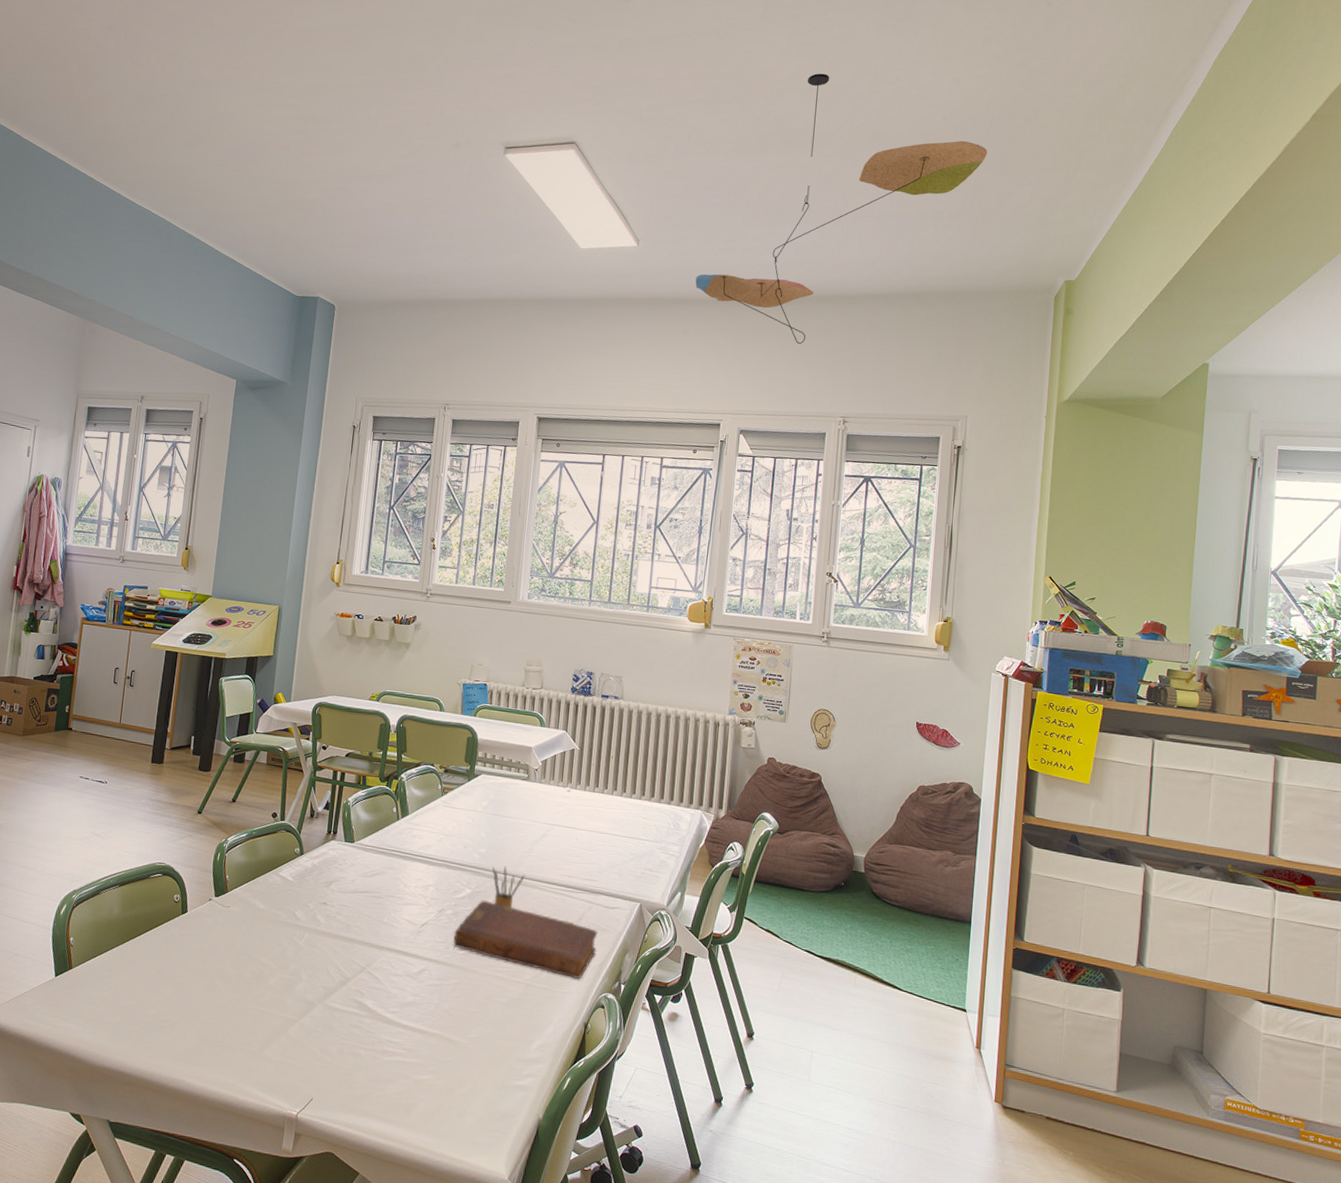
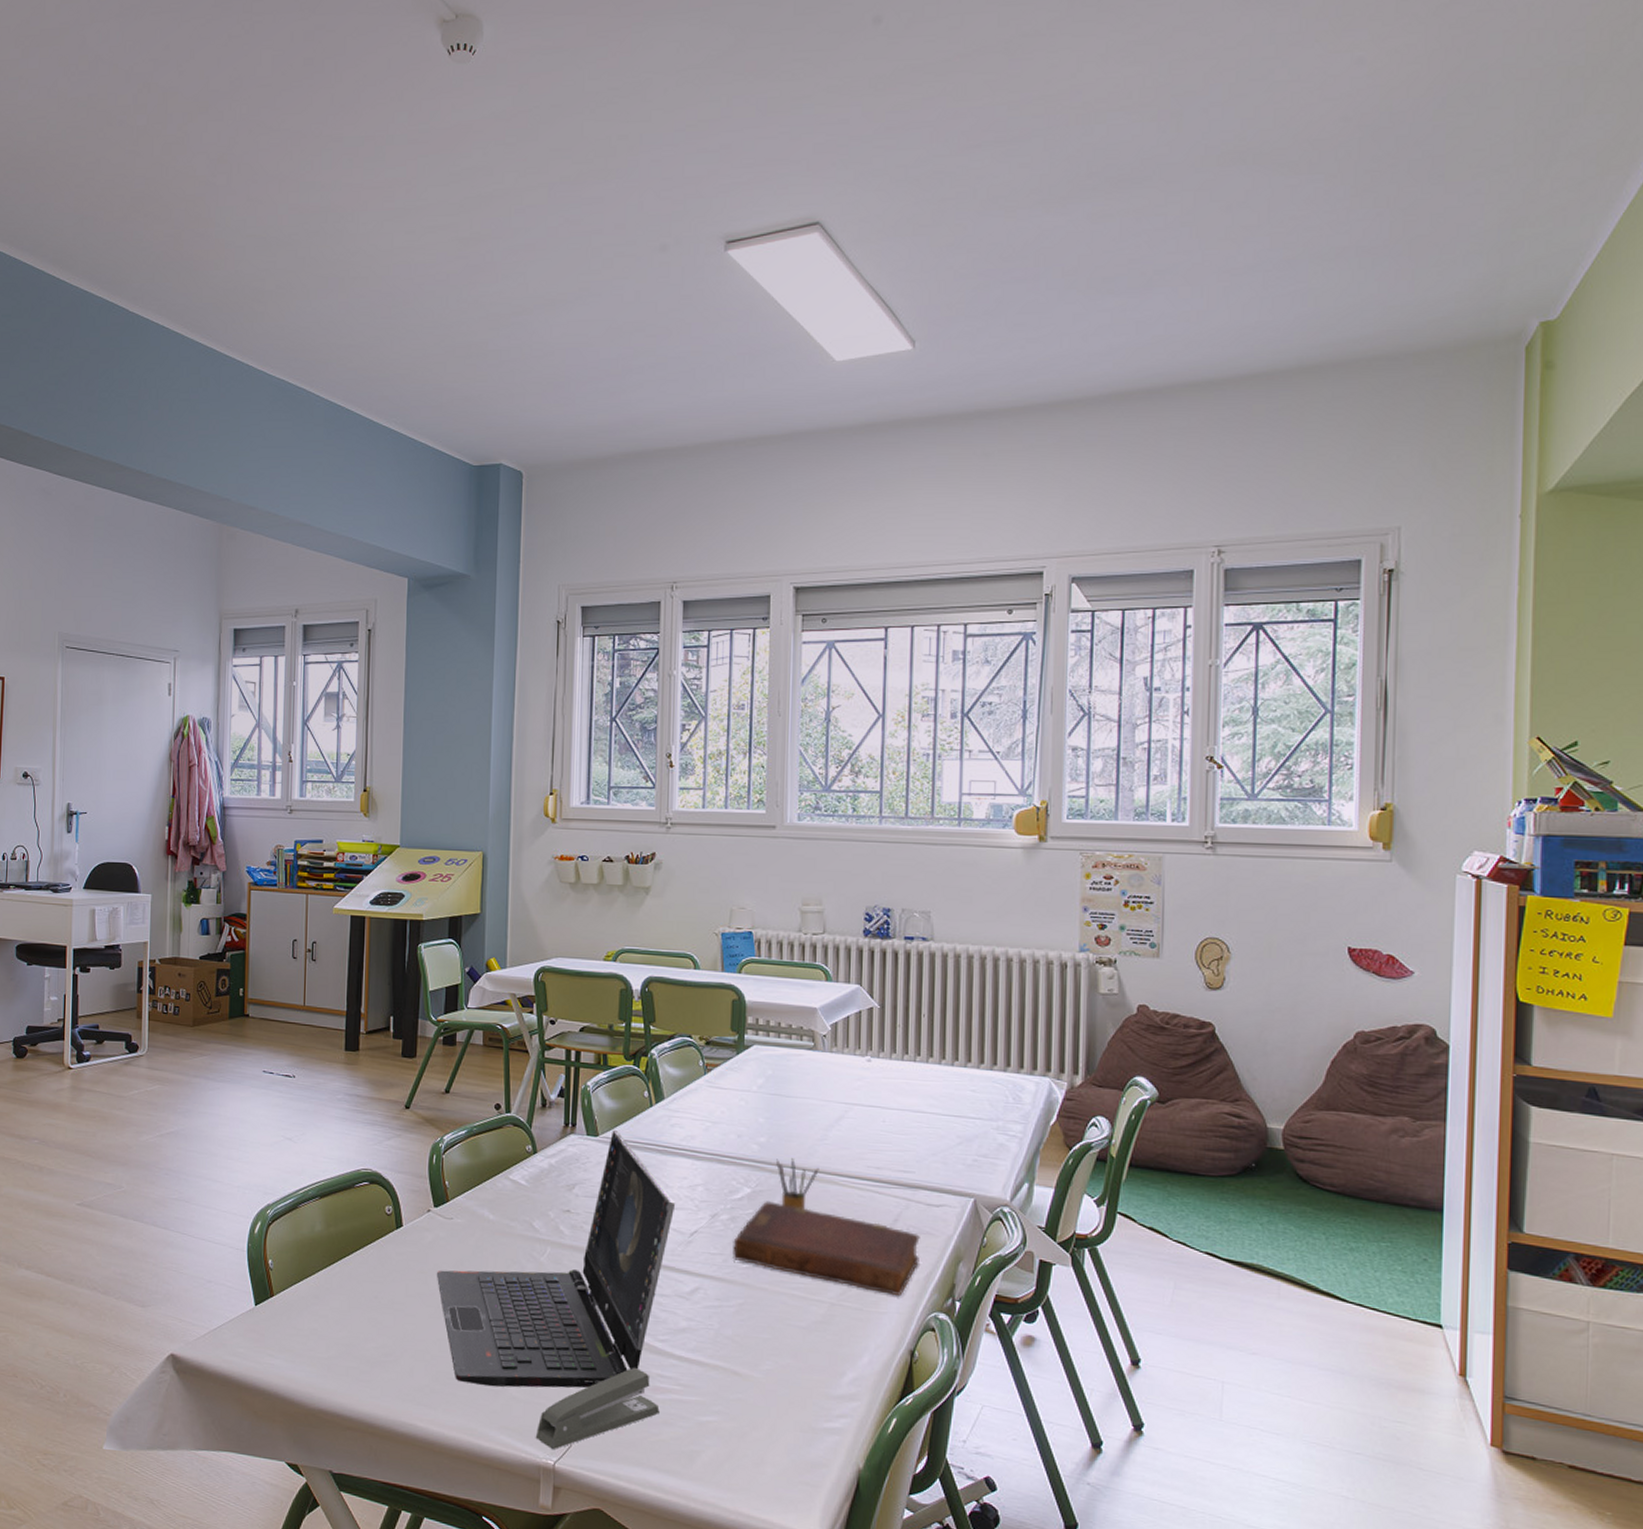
laptop computer: none [212,837,412,1051] -> present [436,1129,676,1388]
stapler: none [283,1033,386,1103] -> present [535,1367,660,1450]
ceiling mobile: present [695,73,987,344] -> none [996,80,1411,453]

